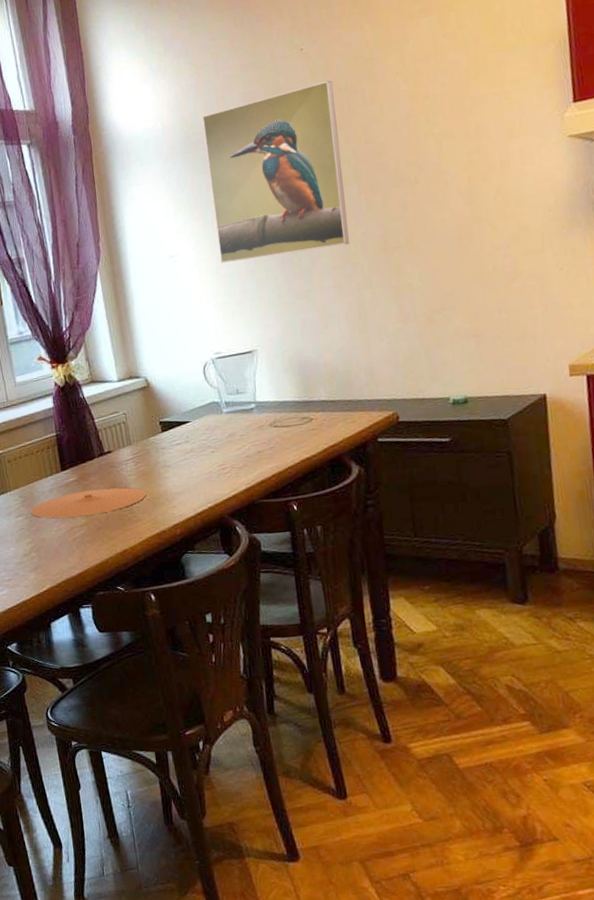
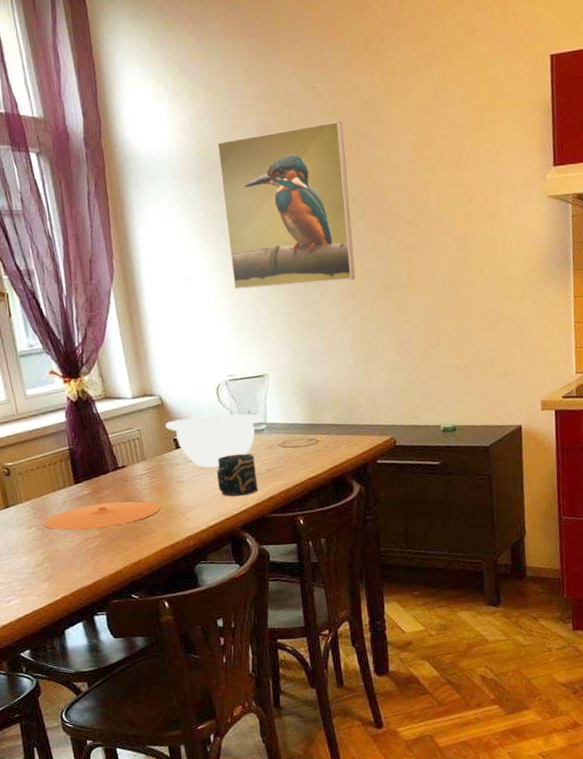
mixing bowl: none [151,392,253,451] -> present [165,413,263,468]
cup: none [203,434,248,481] -> present [216,453,258,497]

